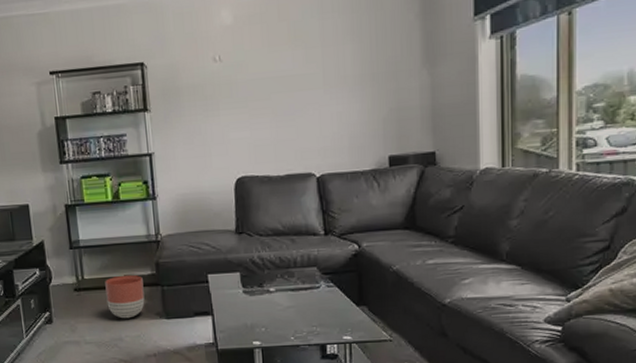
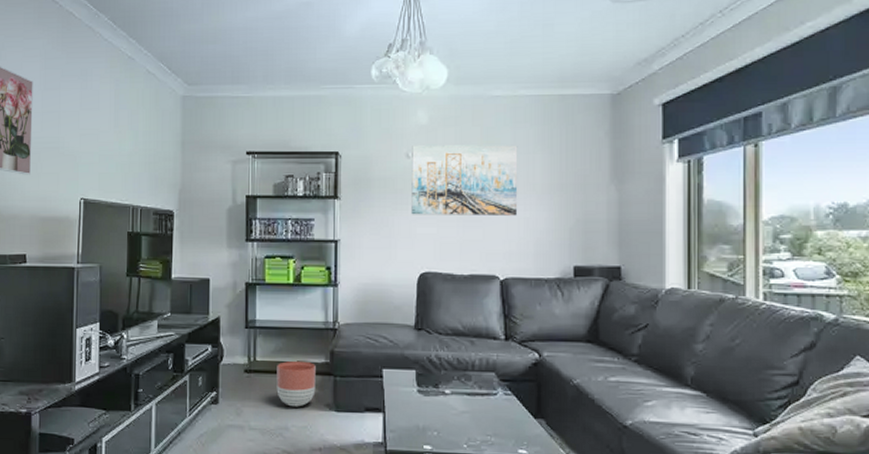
wall art: none [218,38,330,121] -> present [411,145,518,216]

